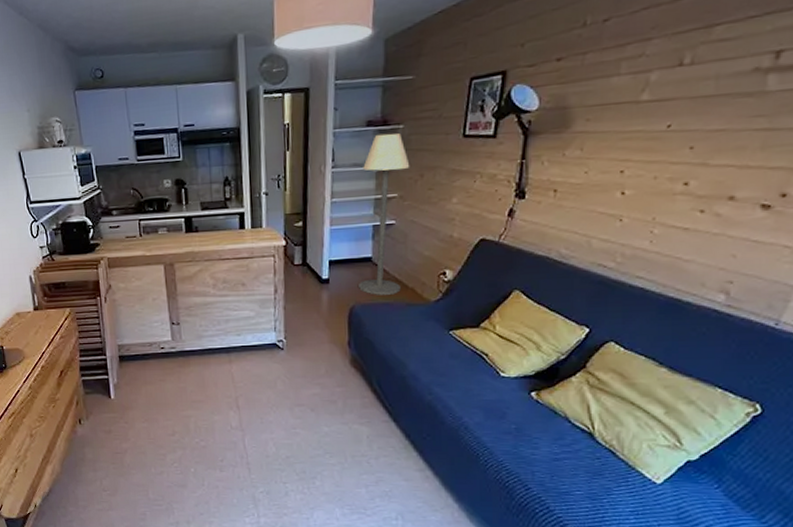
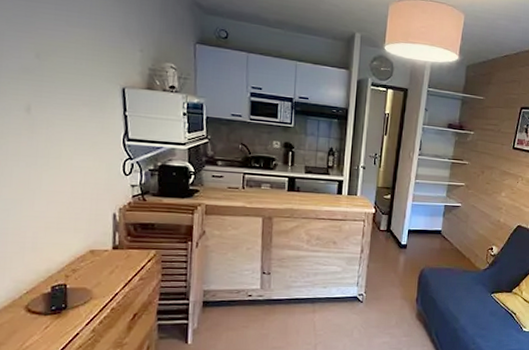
floor lamp: present [359,133,410,295] -> none [429,135,476,262]

